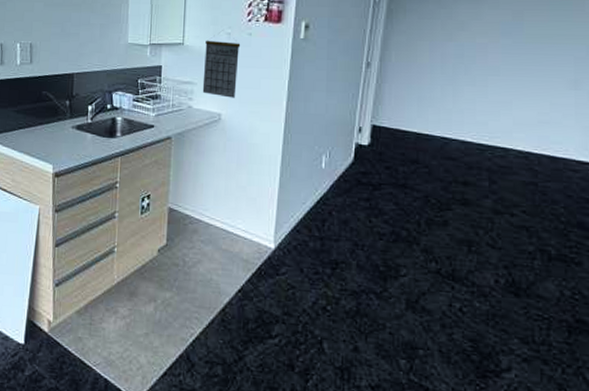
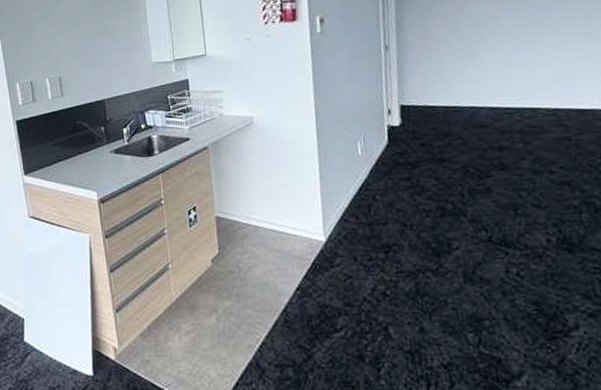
calendar: present [202,30,241,98] -> none [227,36,264,101]

